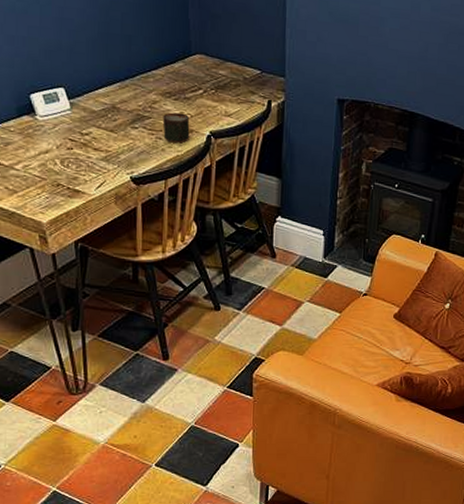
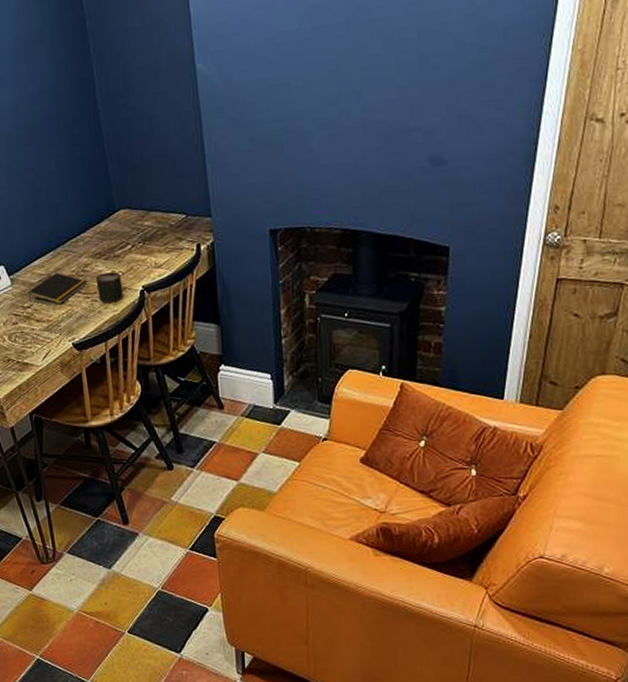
notepad: none [88,104,154,137] -> present [28,273,88,305]

